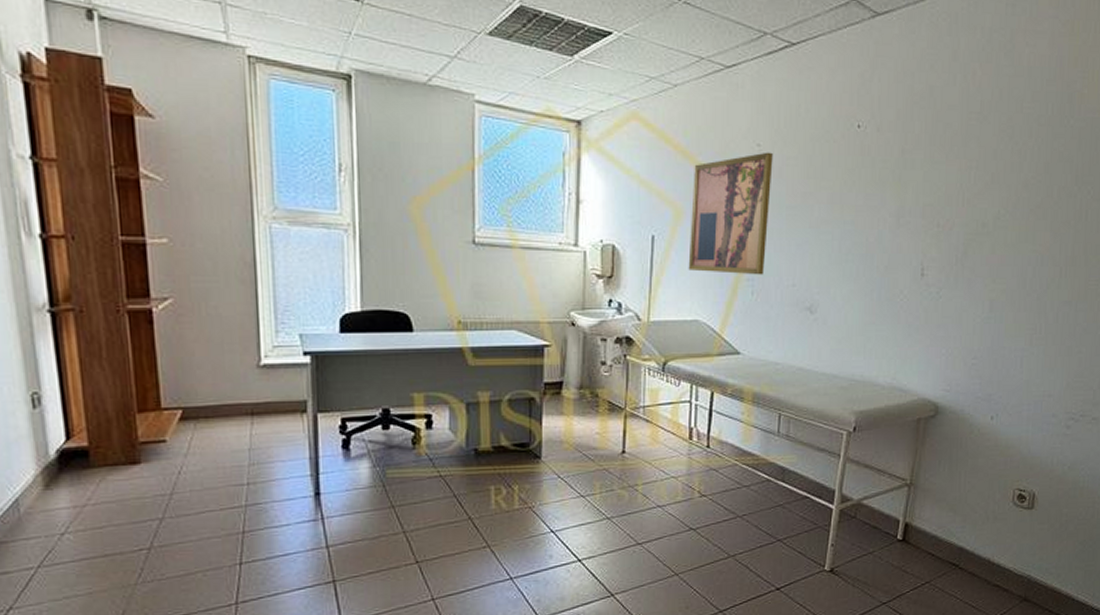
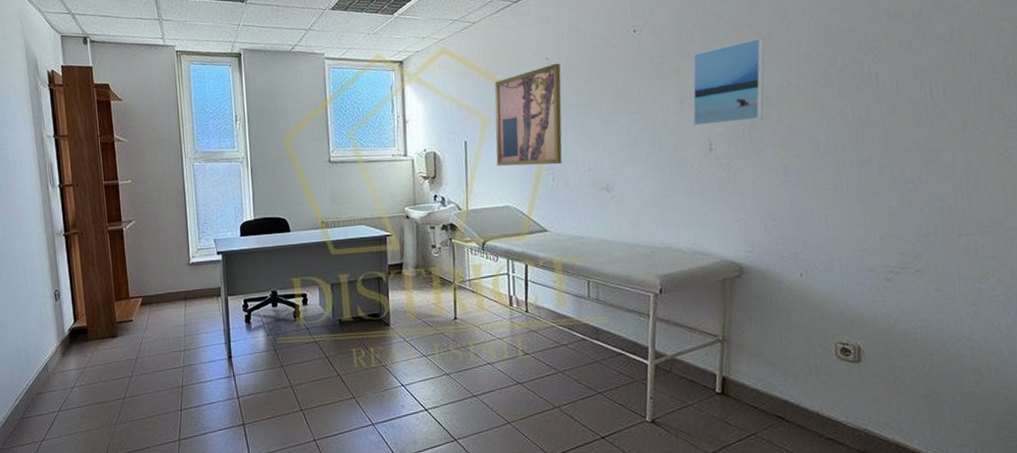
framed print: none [908,154,989,247] -> present [692,37,765,126]

